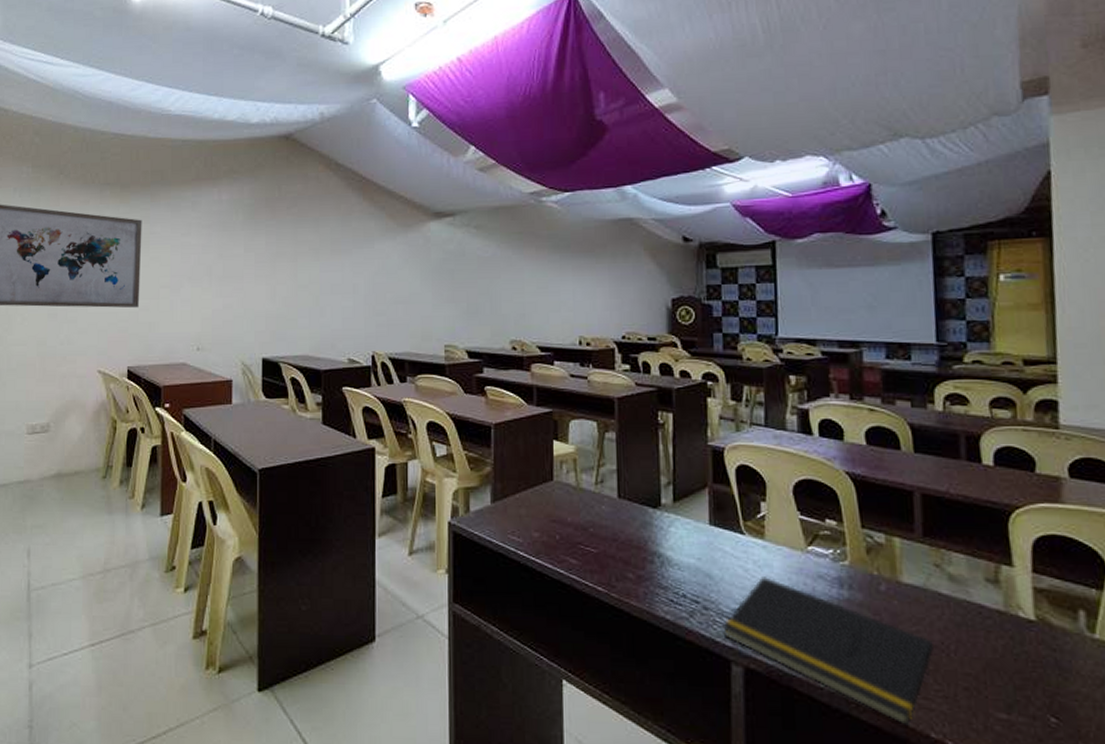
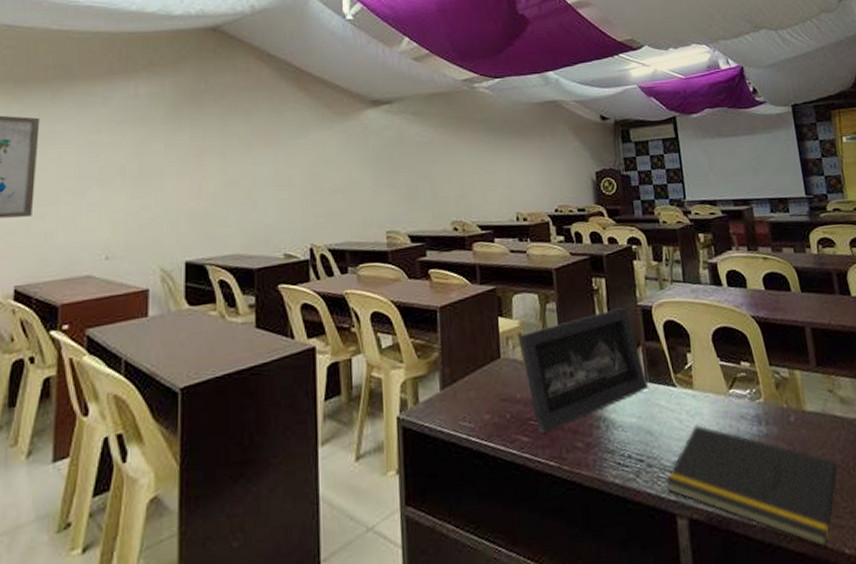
picture frame: none [574,446,713,559] -> present [519,307,649,434]

